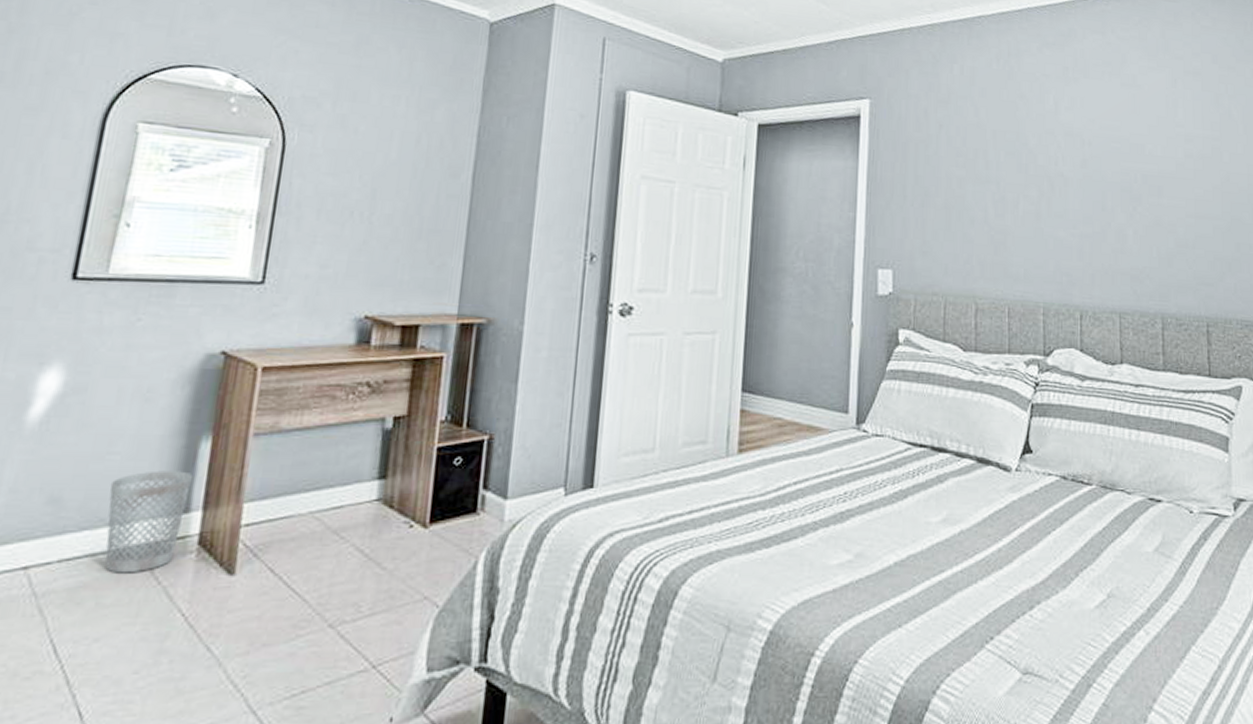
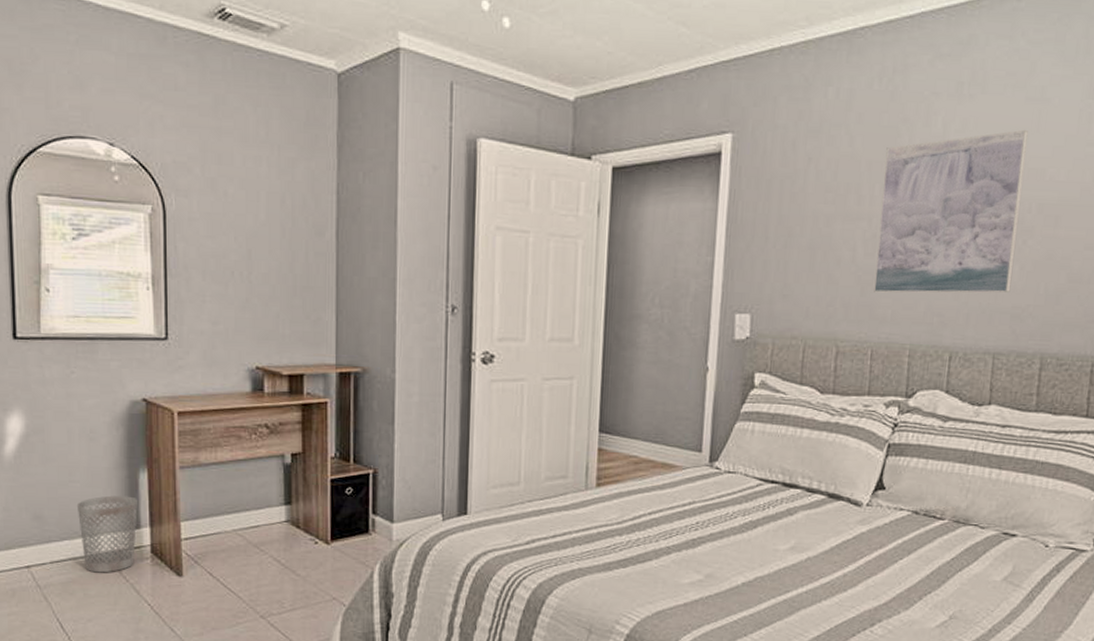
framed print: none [1006,110,1128,256] -> present [874,129,1028,294]

